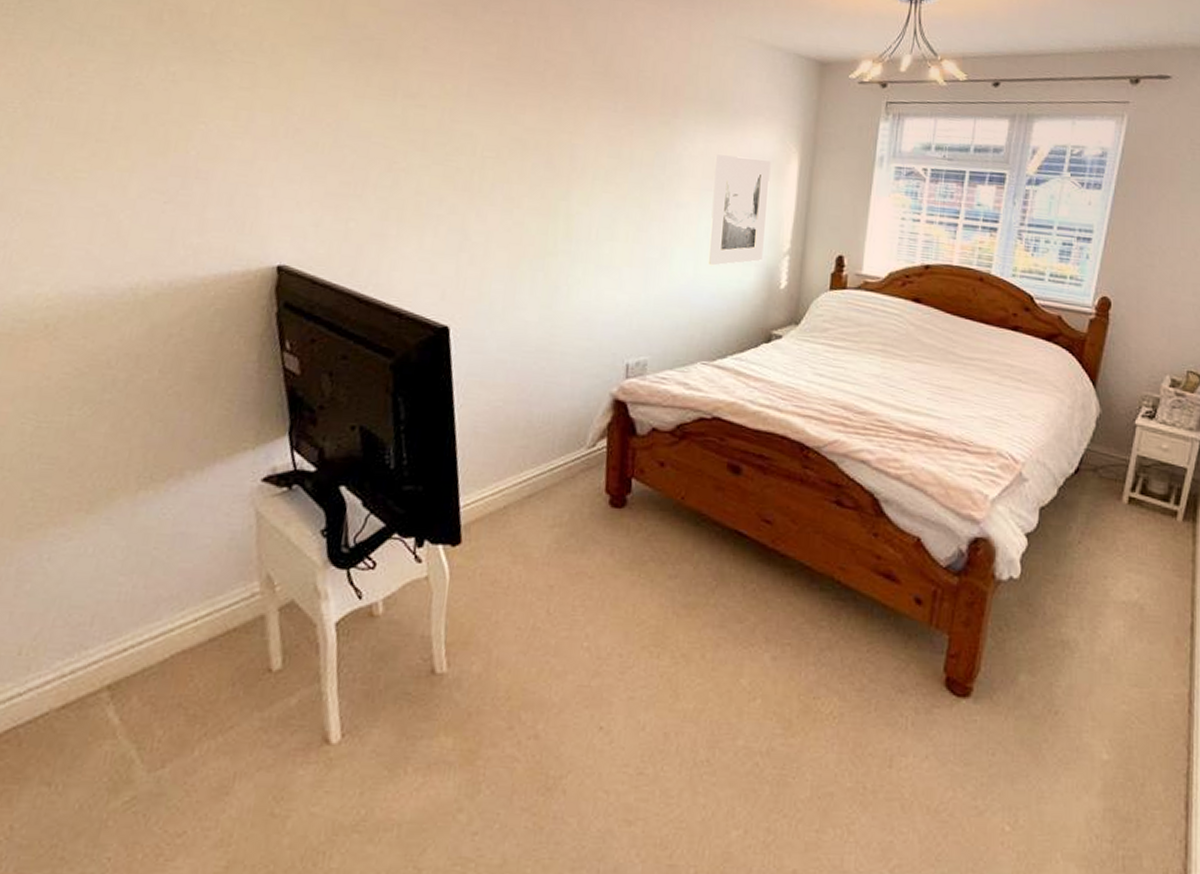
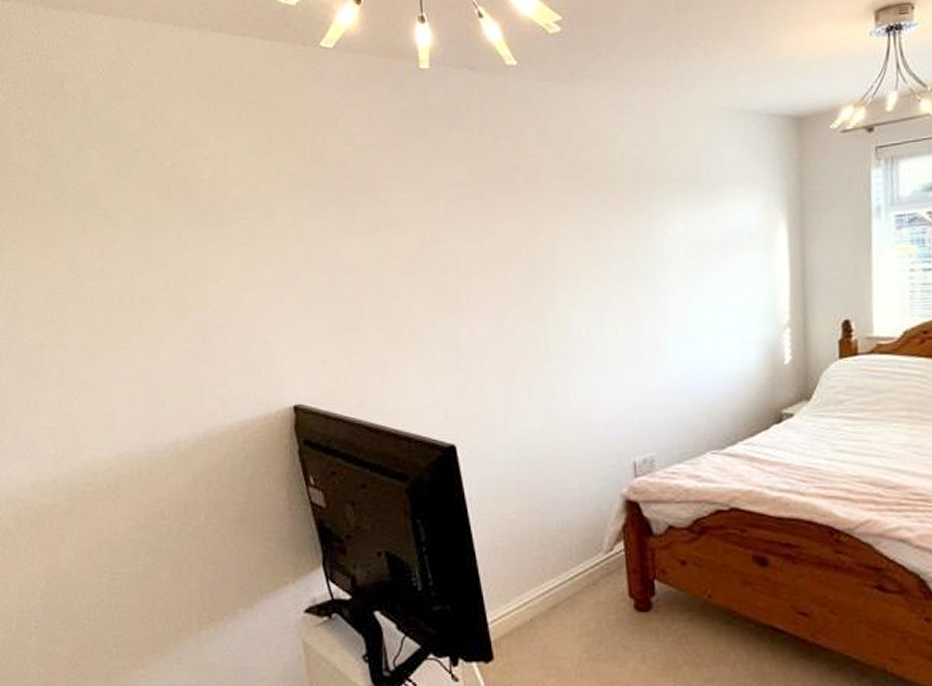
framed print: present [708,154,771,266] -> none [698,230,761,350]

